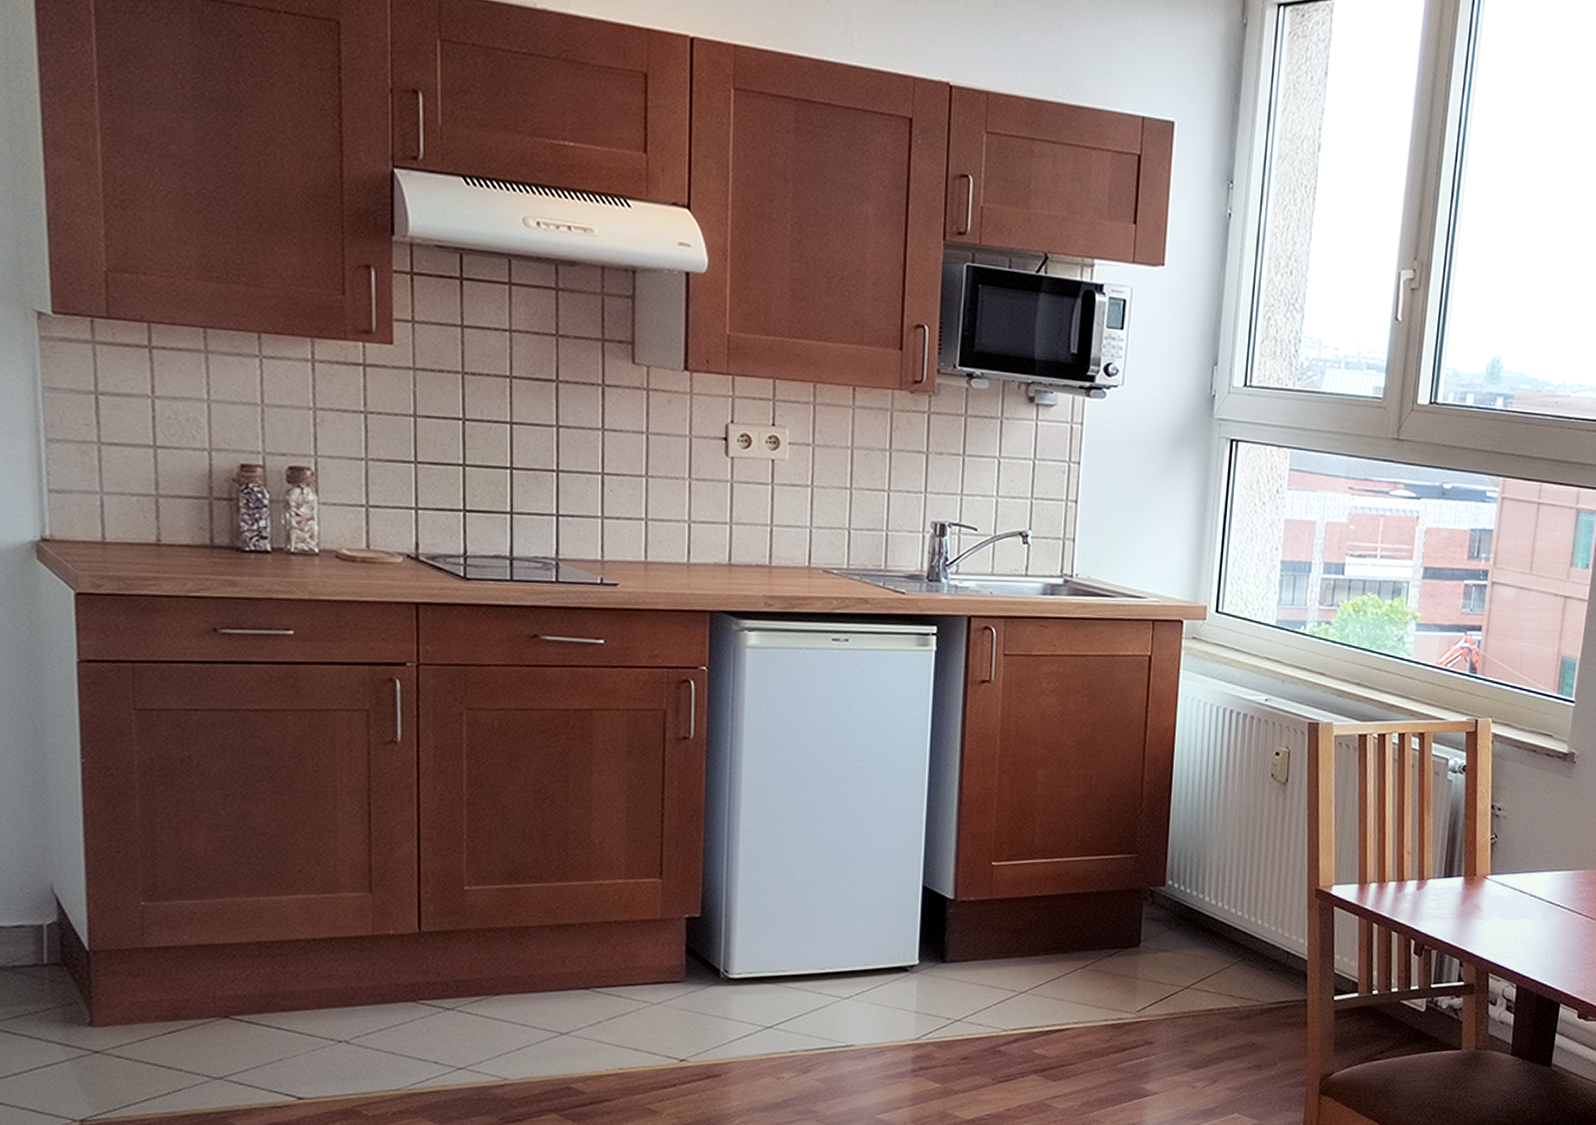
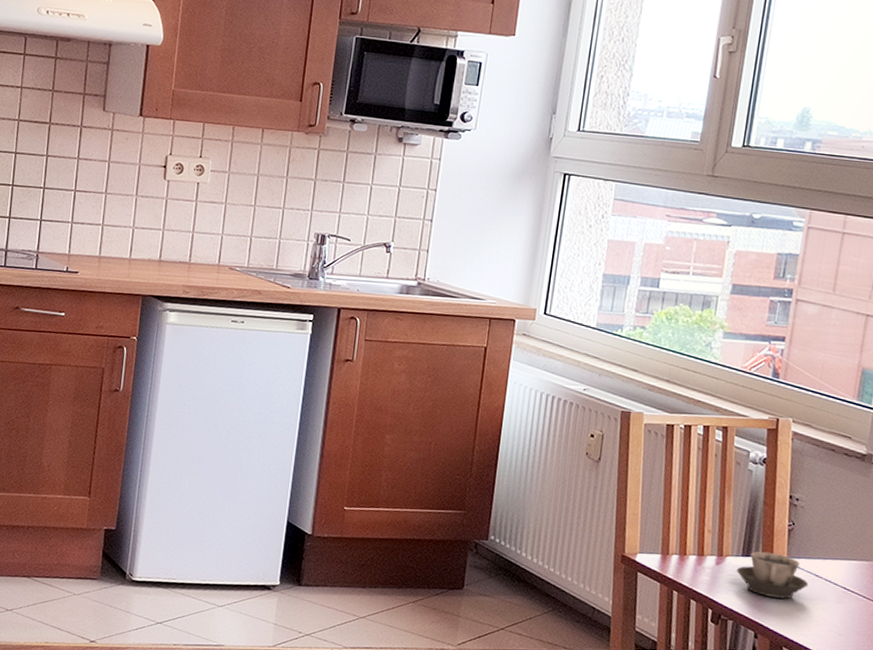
cup: none [1438,870,1513,920] -> present [736,551,809,599]

